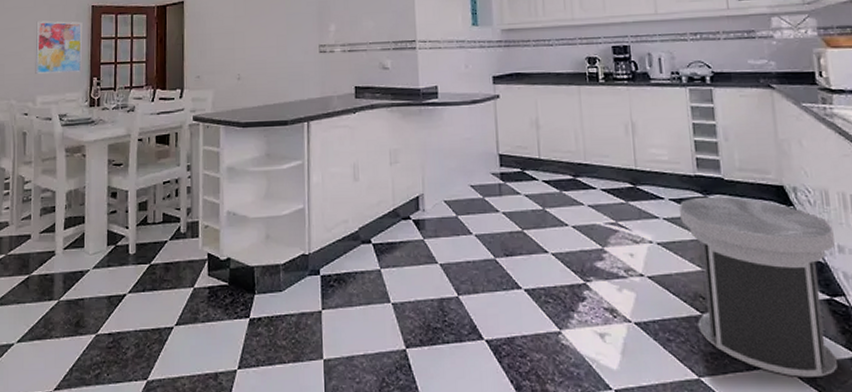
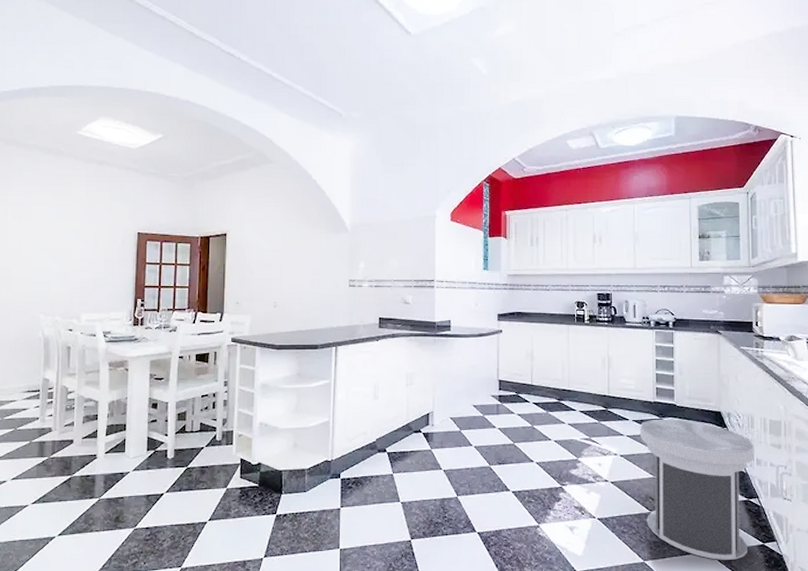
wall art: present [35,20,83,74] -> none [80,244,128,293]

